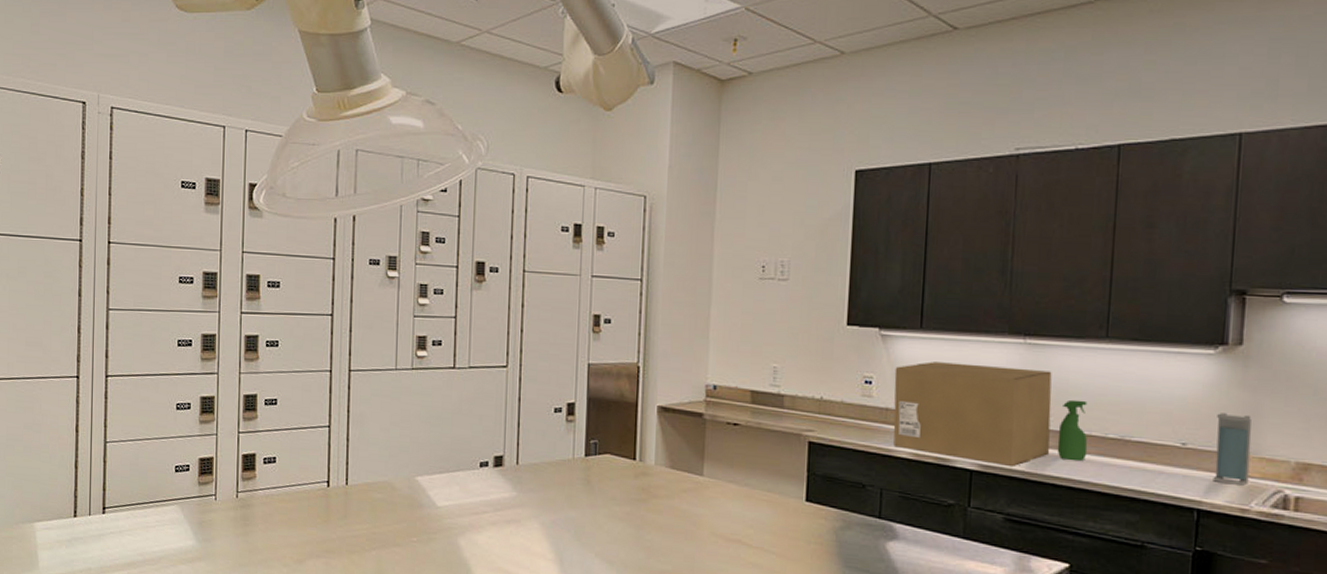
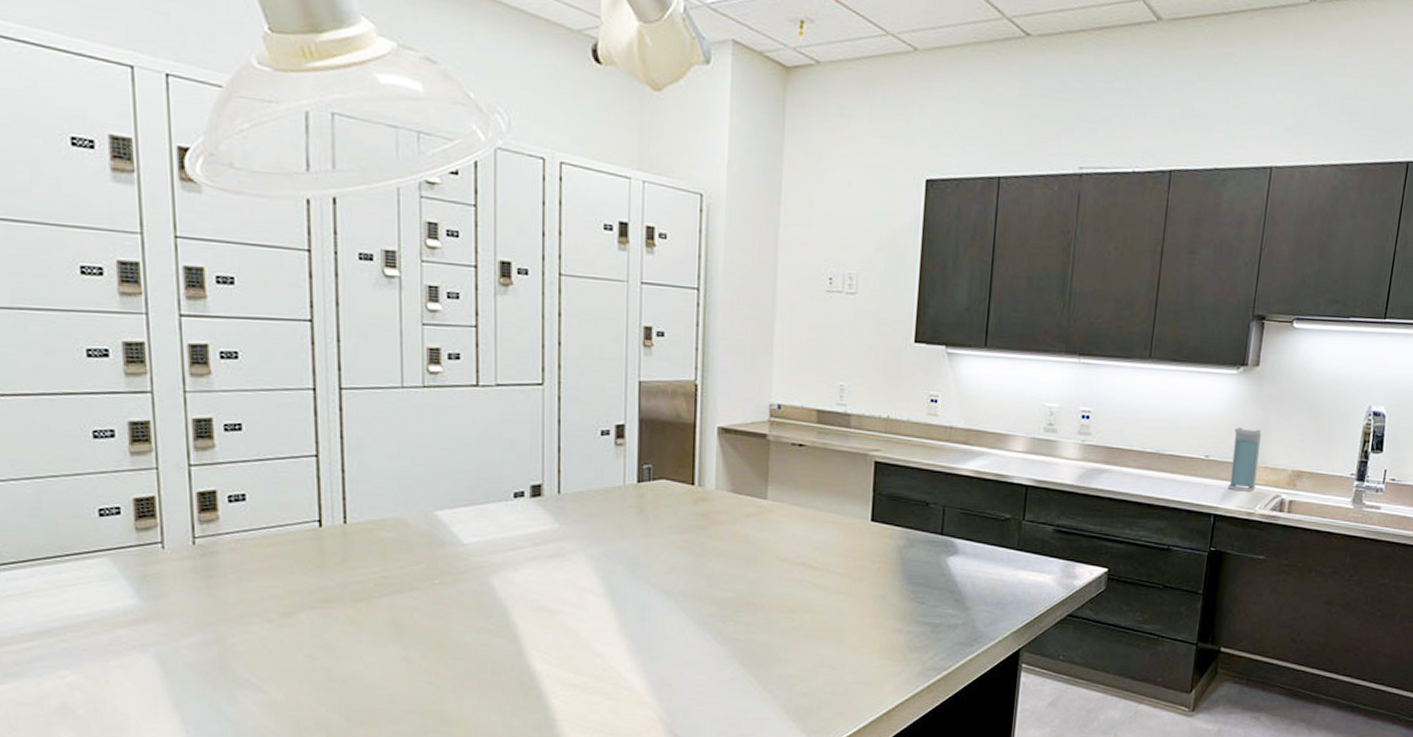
box: present [893,362,1052,467] -> none [956,380,1102,482]
spray bottle: present [1057,399,1088,462] -> none [1102,416,1131,475]

